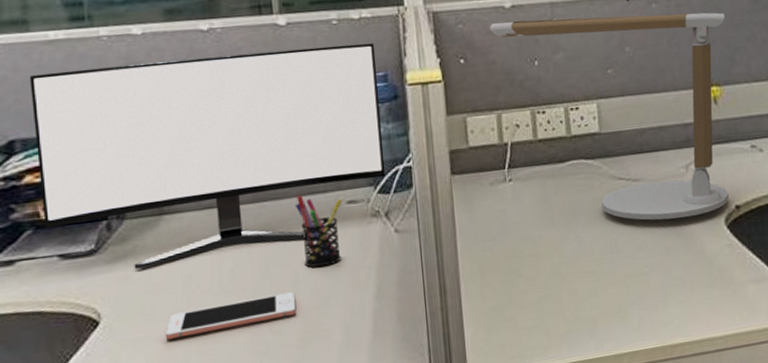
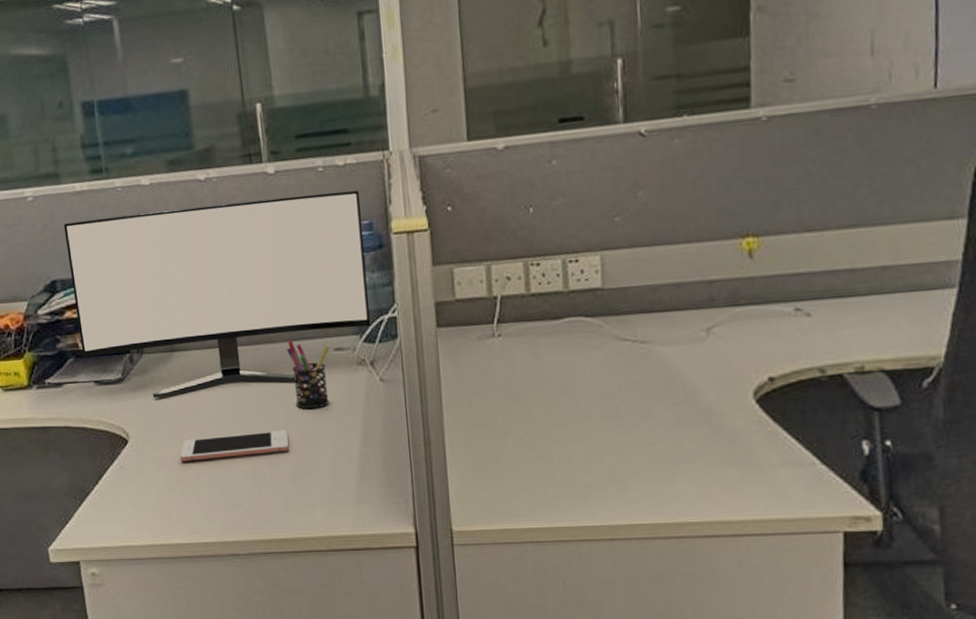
desk lamp: present [489,12,729,221] -> none [479,147,772,388]

